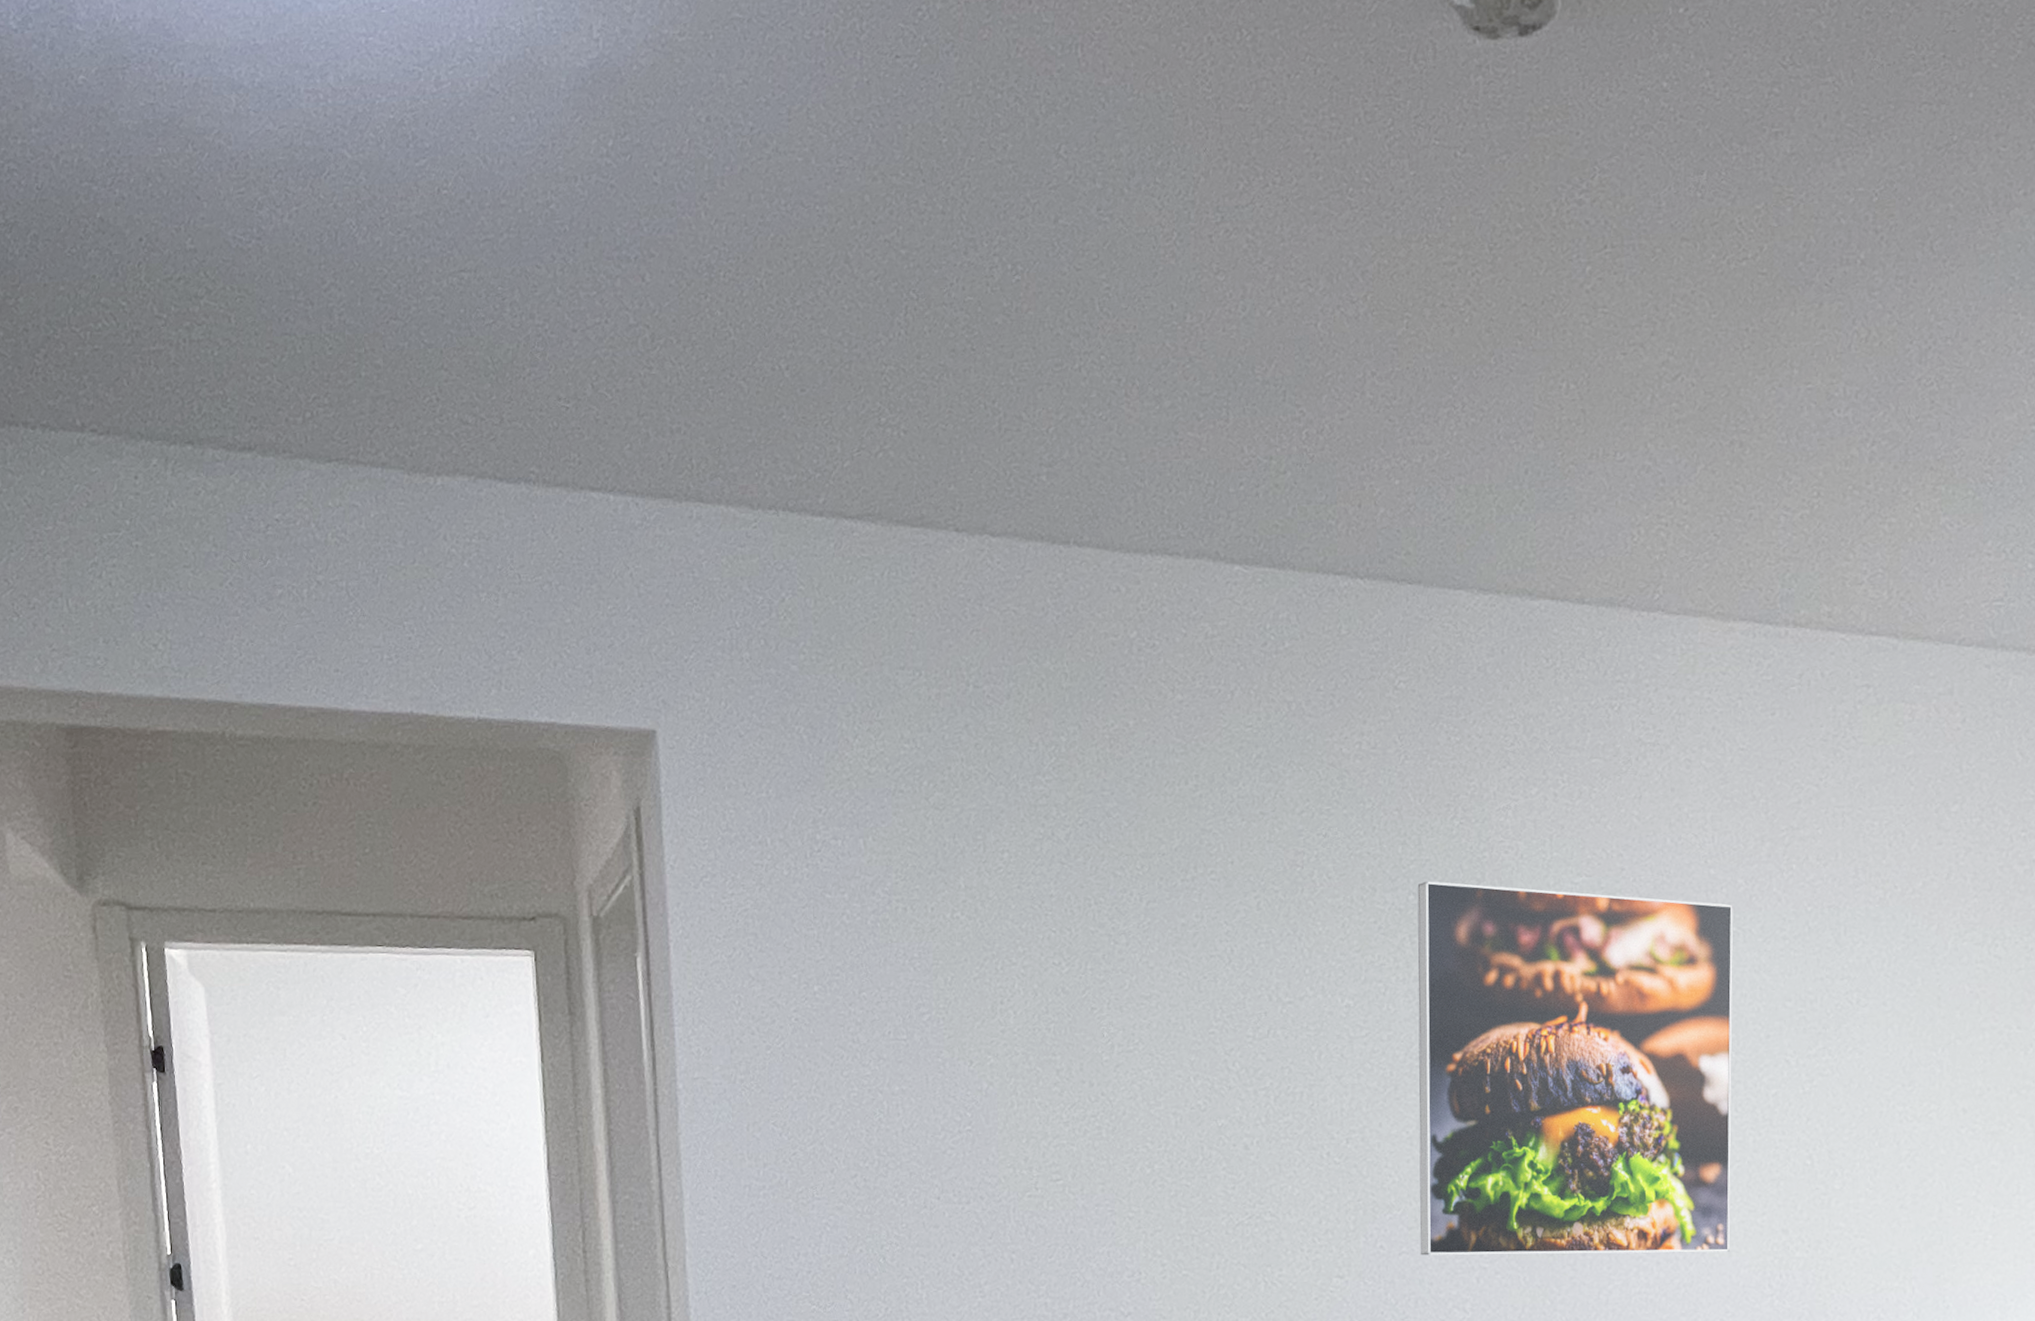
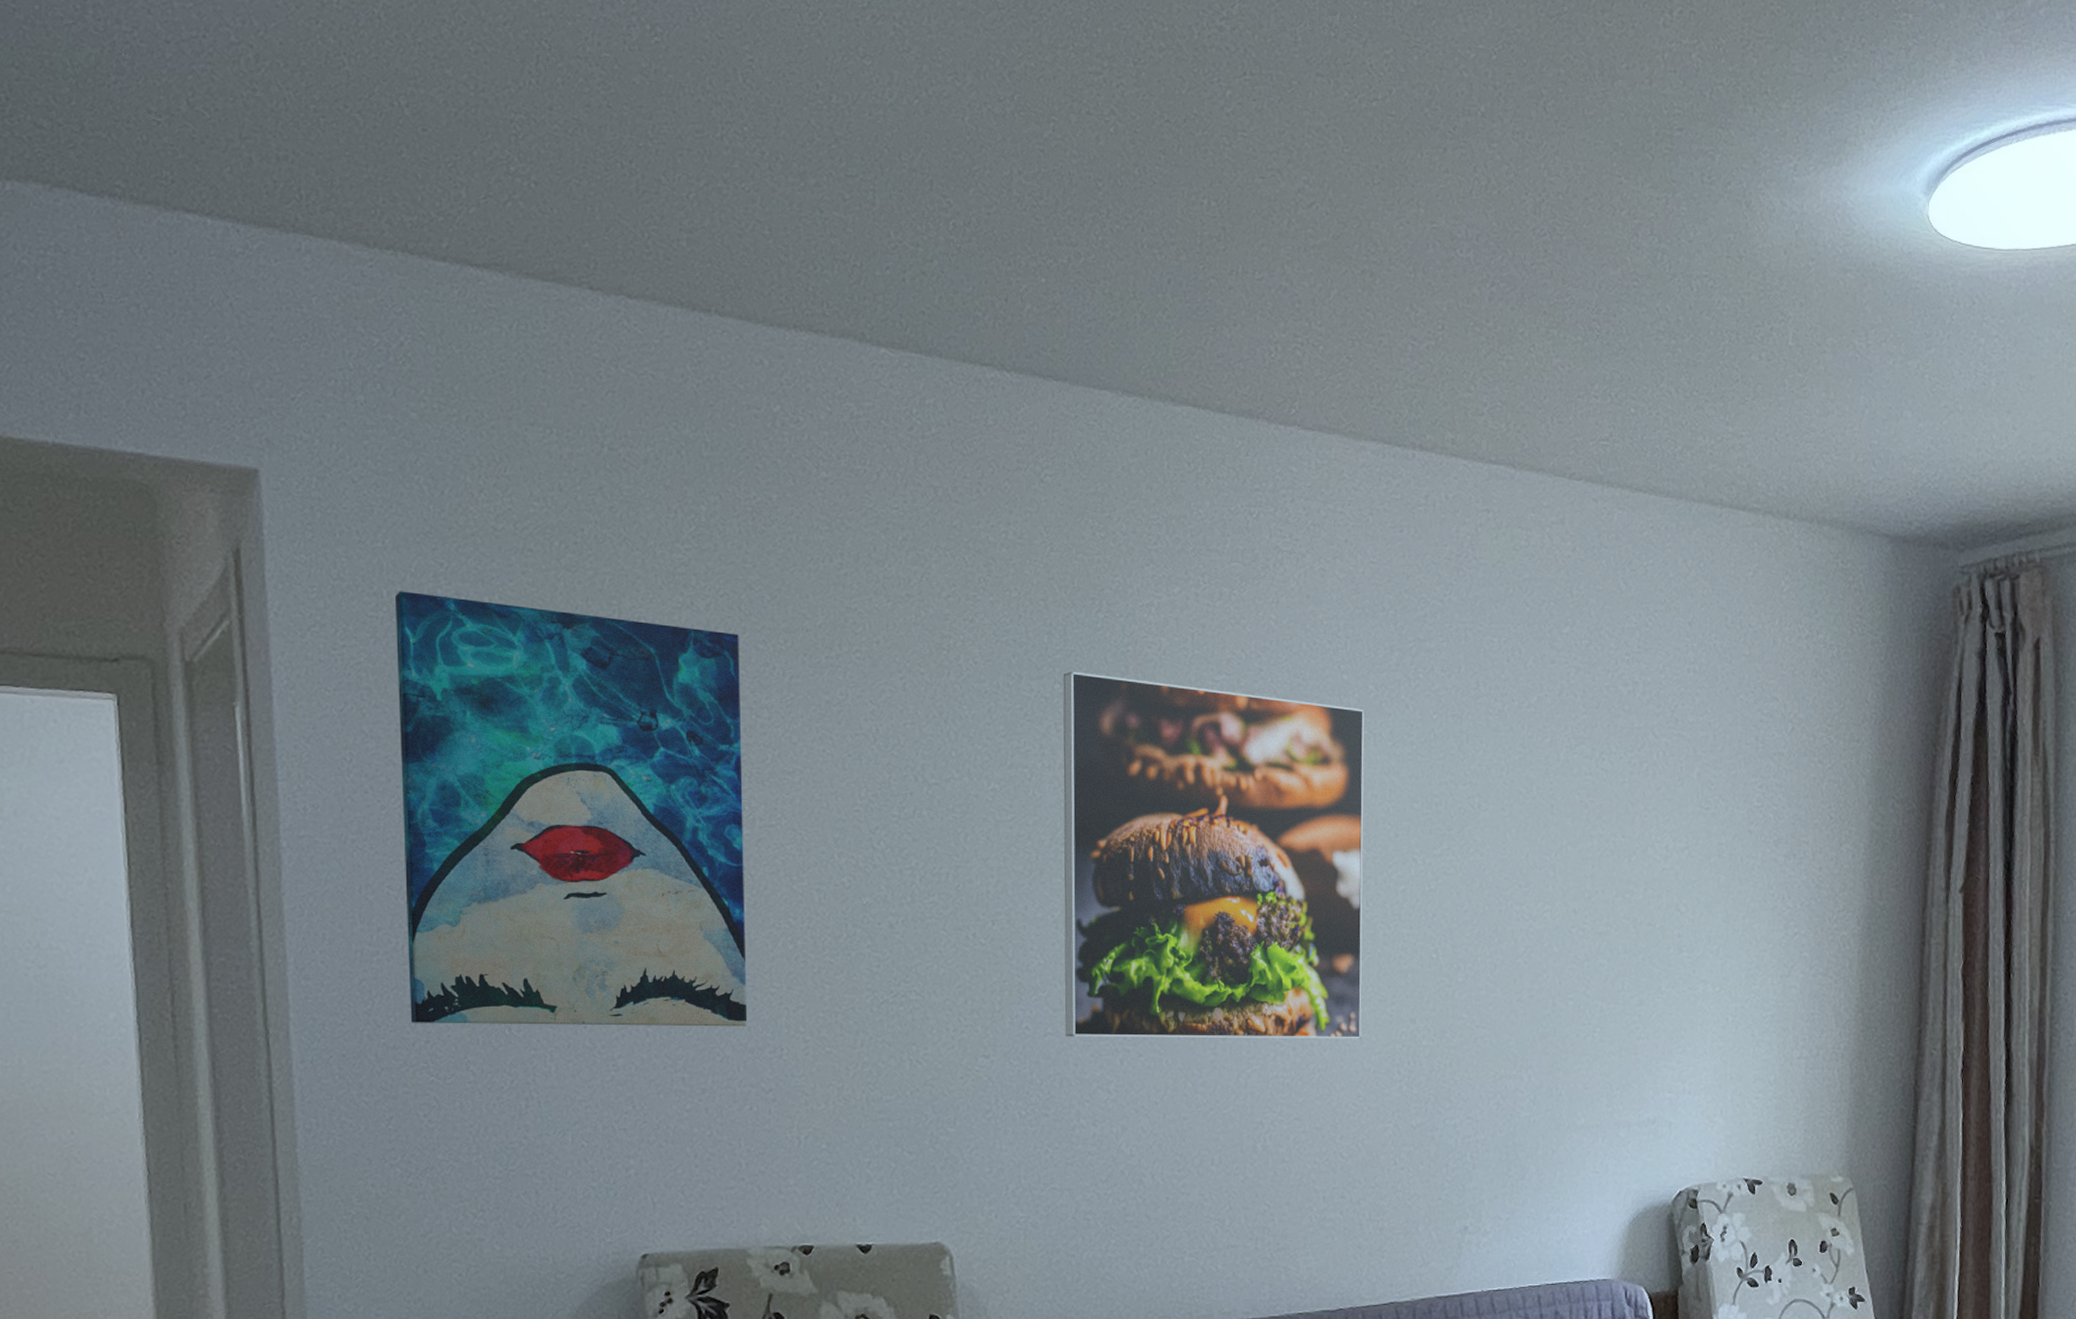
wall art: none [778,838,1107,1255] -> present [395,591,748,1027]

